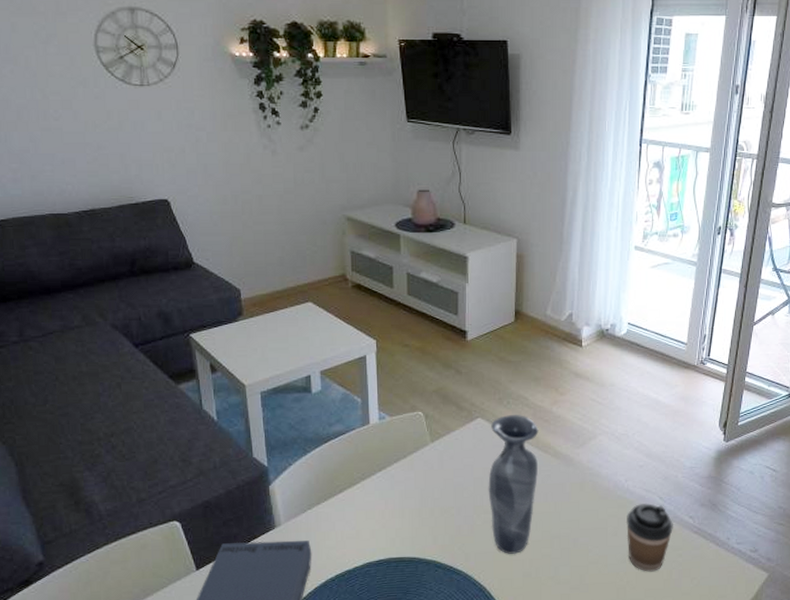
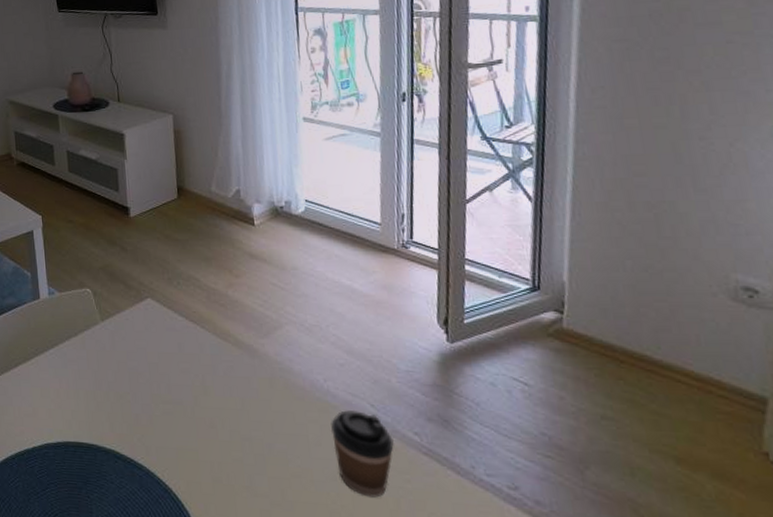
vase: present [488,415,539,554] -> none [162,297,219,454]

